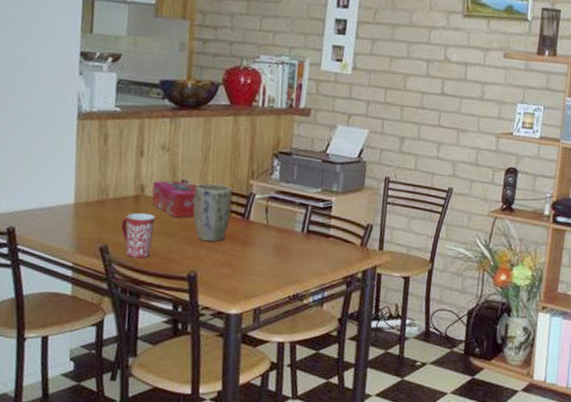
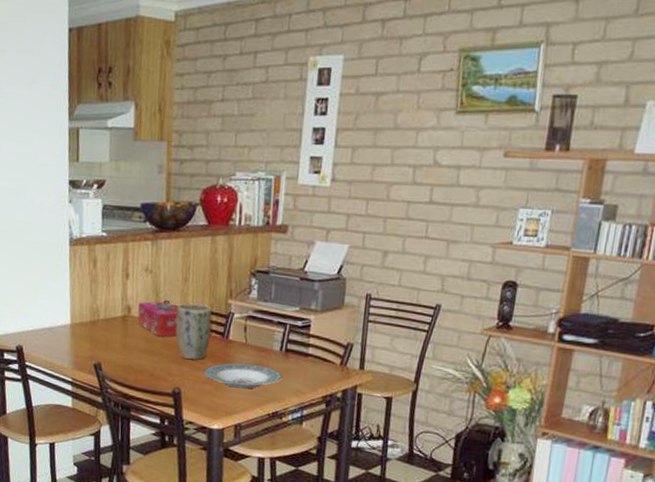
mug: present [120,212,156,259] -> none [111,332,142,375]
plate: none [222,245,303,271] -> present [203,363,282,389]

